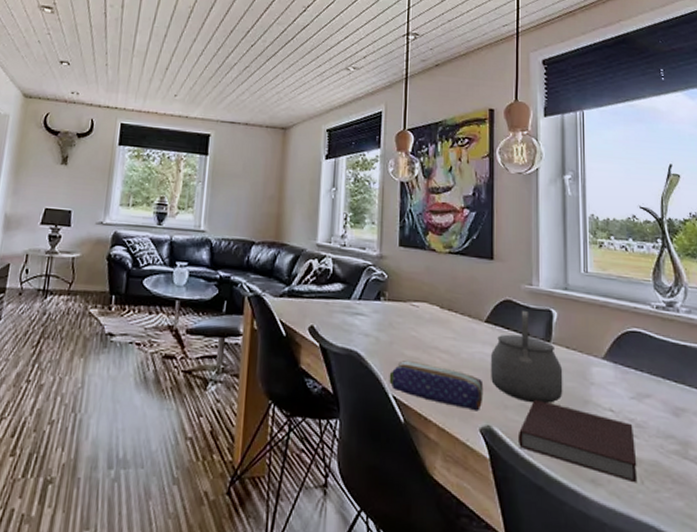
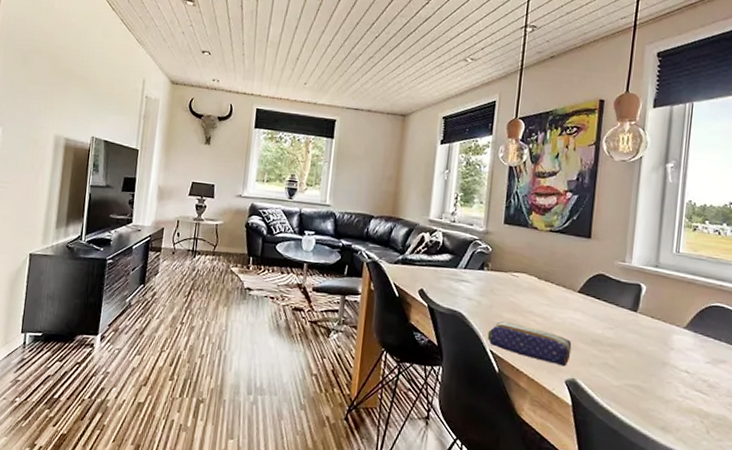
tea kettle: present [490,311,563,403] -> none [578,284,646,363]
notebook: present [519,399,638,484] -> none [599,359,706,433]

